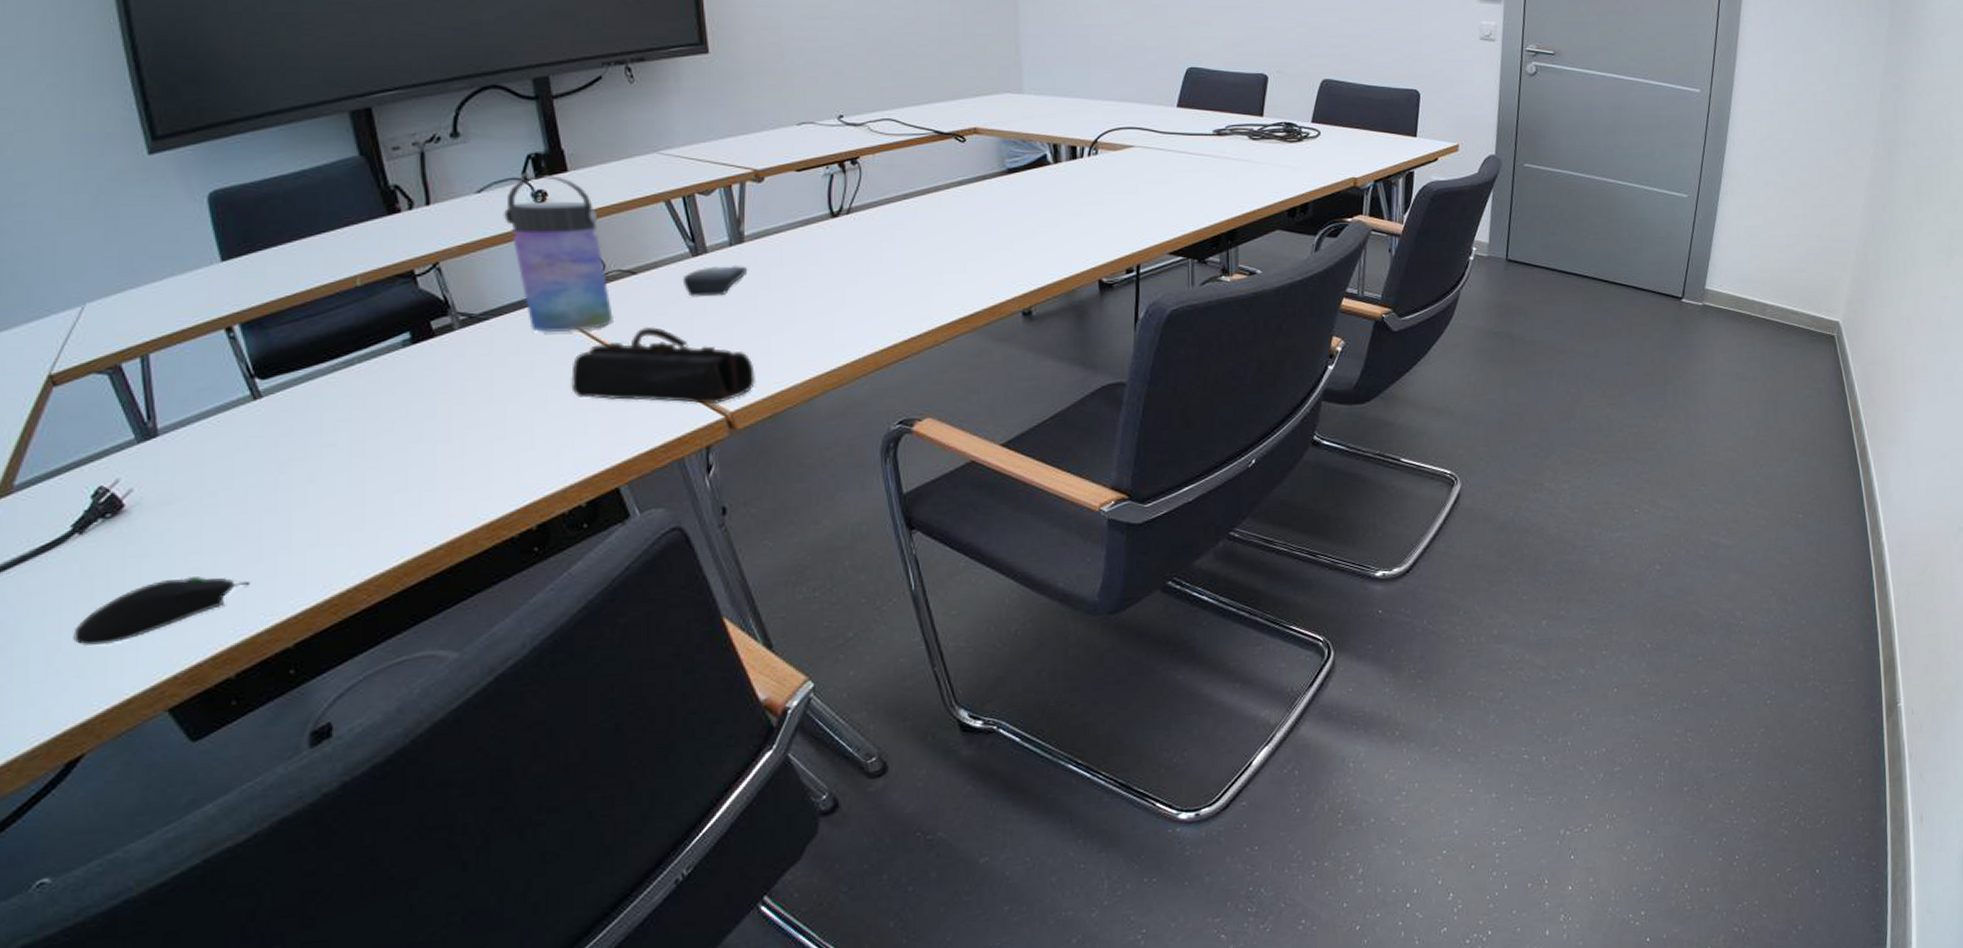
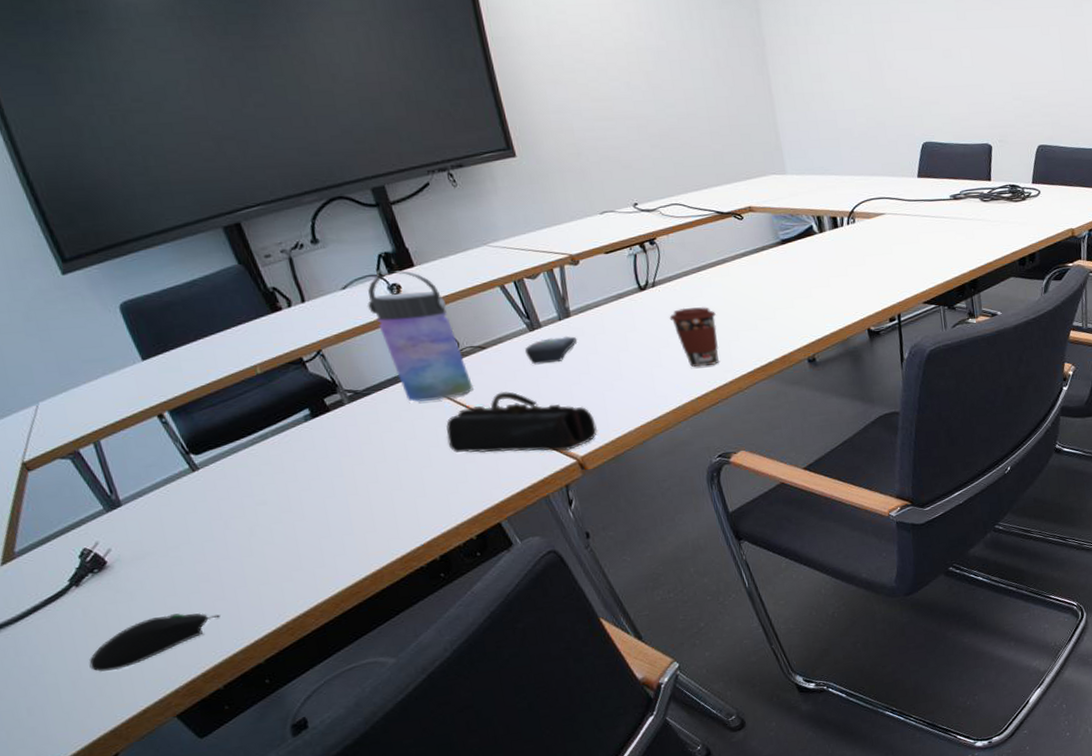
coffee cup: none [862,240,918,313] -> present [669,307,720,367]

